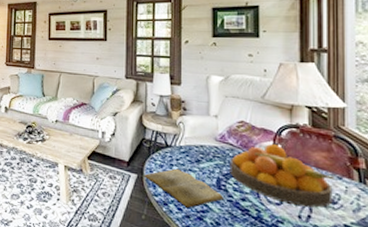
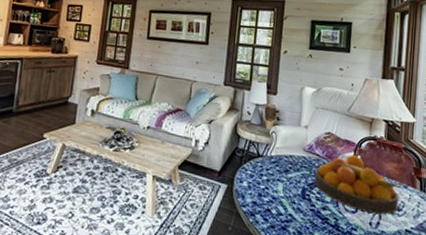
book: present [143,168,225,209] -> none [233,178,308,219]

